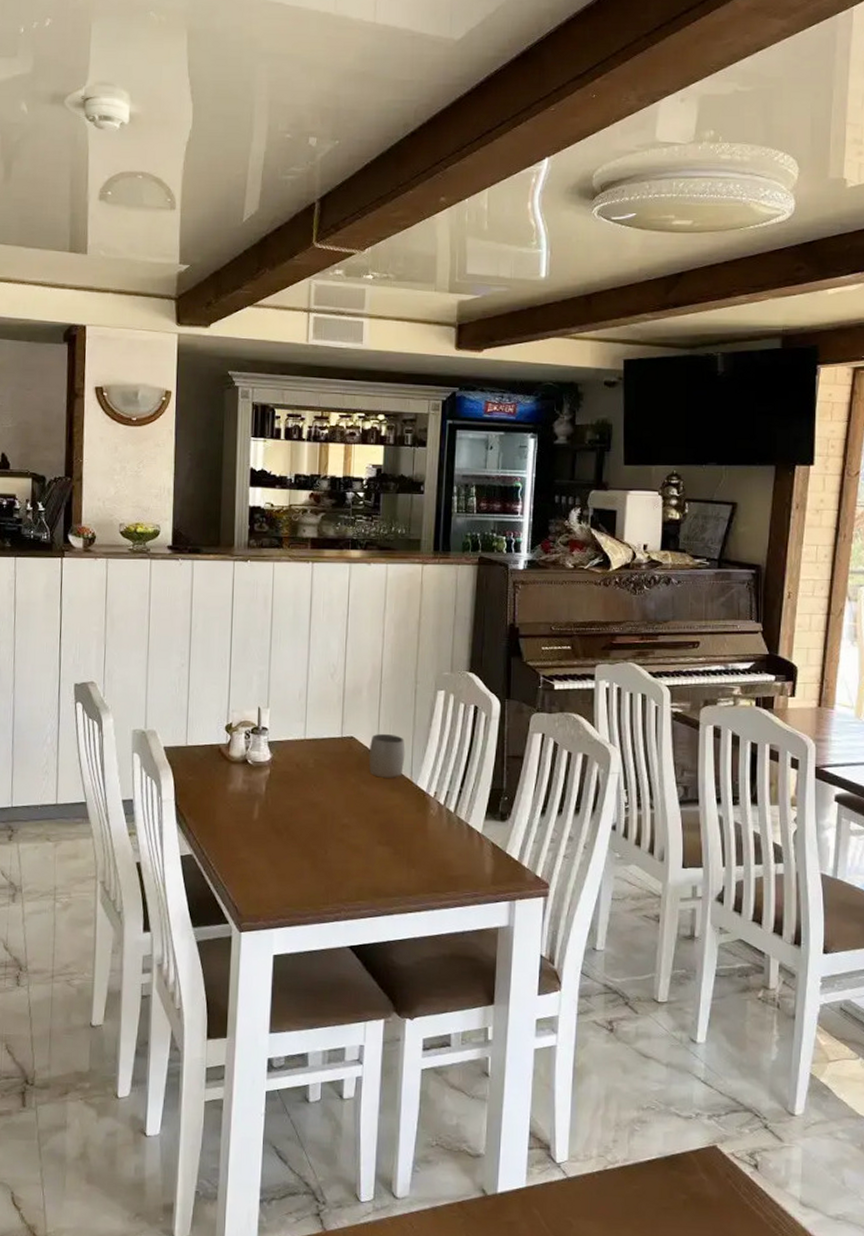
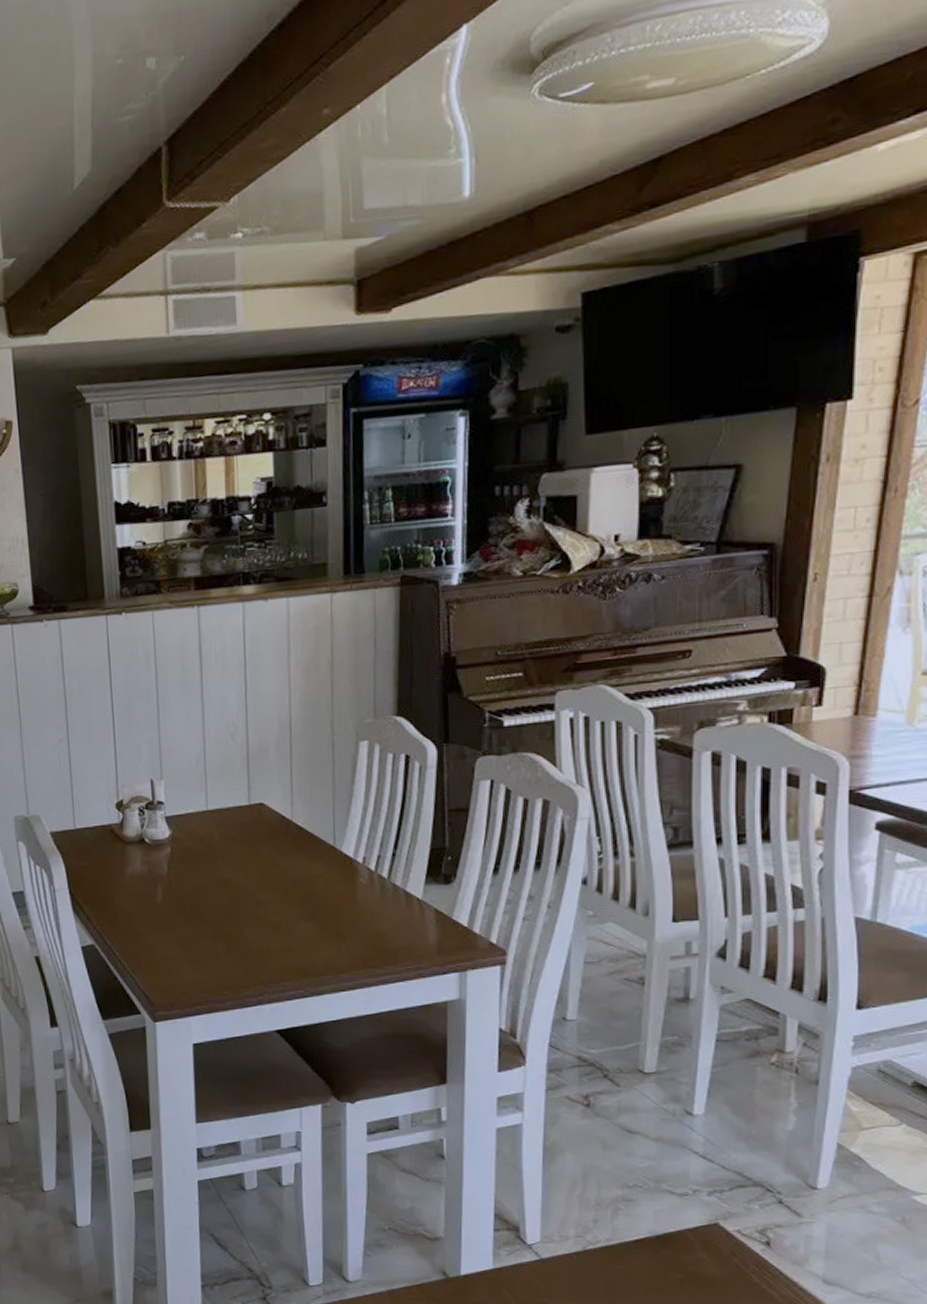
mug: present [368,733,405,778] -> none [282,796,326,846]

